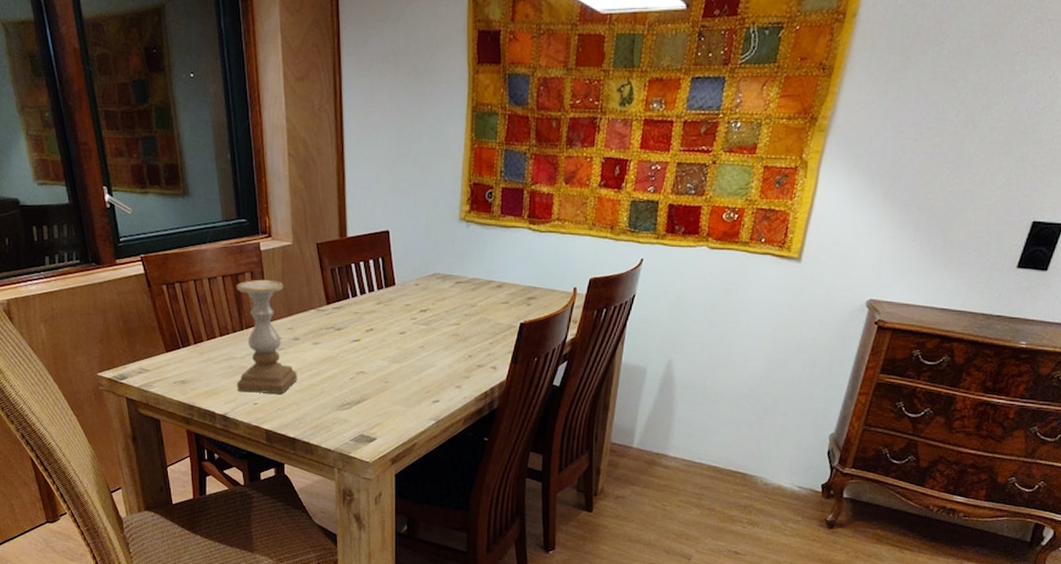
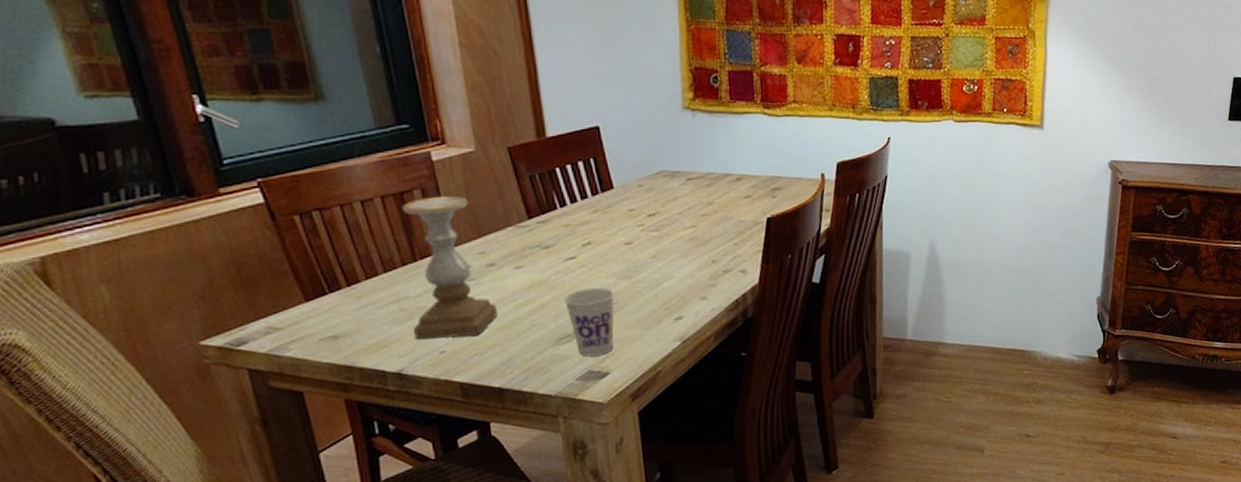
cup: none [347,367,387,423] -> present [563,288,615,357]

